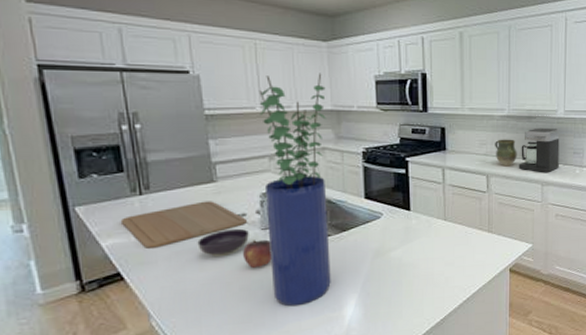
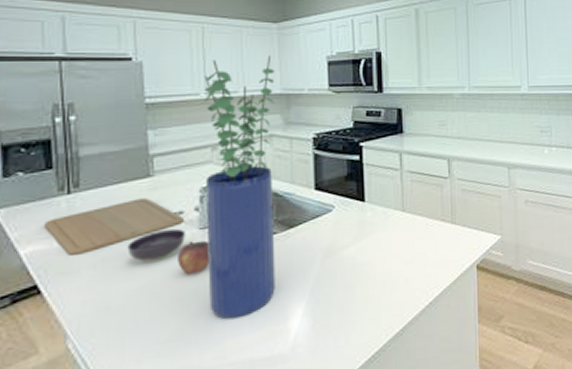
ceramic jug: present [495,139,517,167] -> none [456,118,480,149]
coffee maker: present [518,127,560,172] -> none [482,105,526,154]

